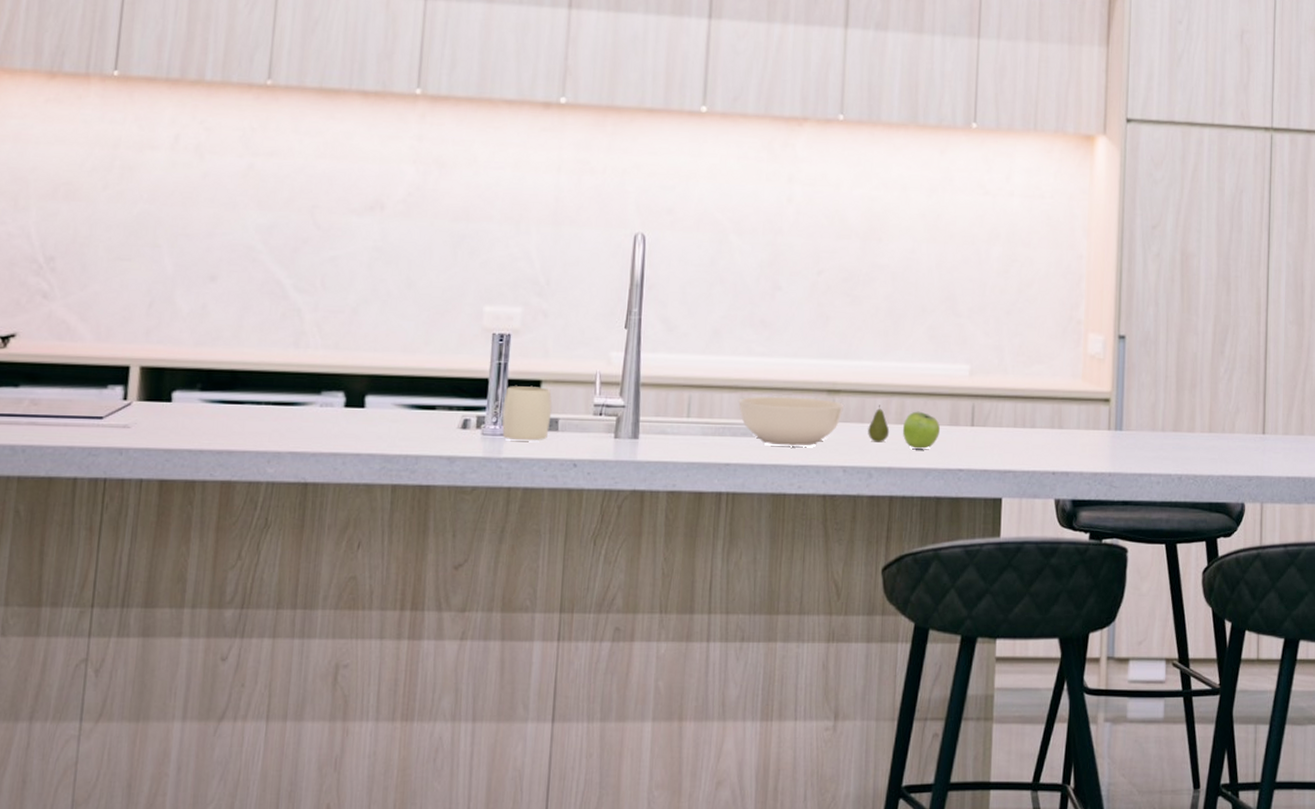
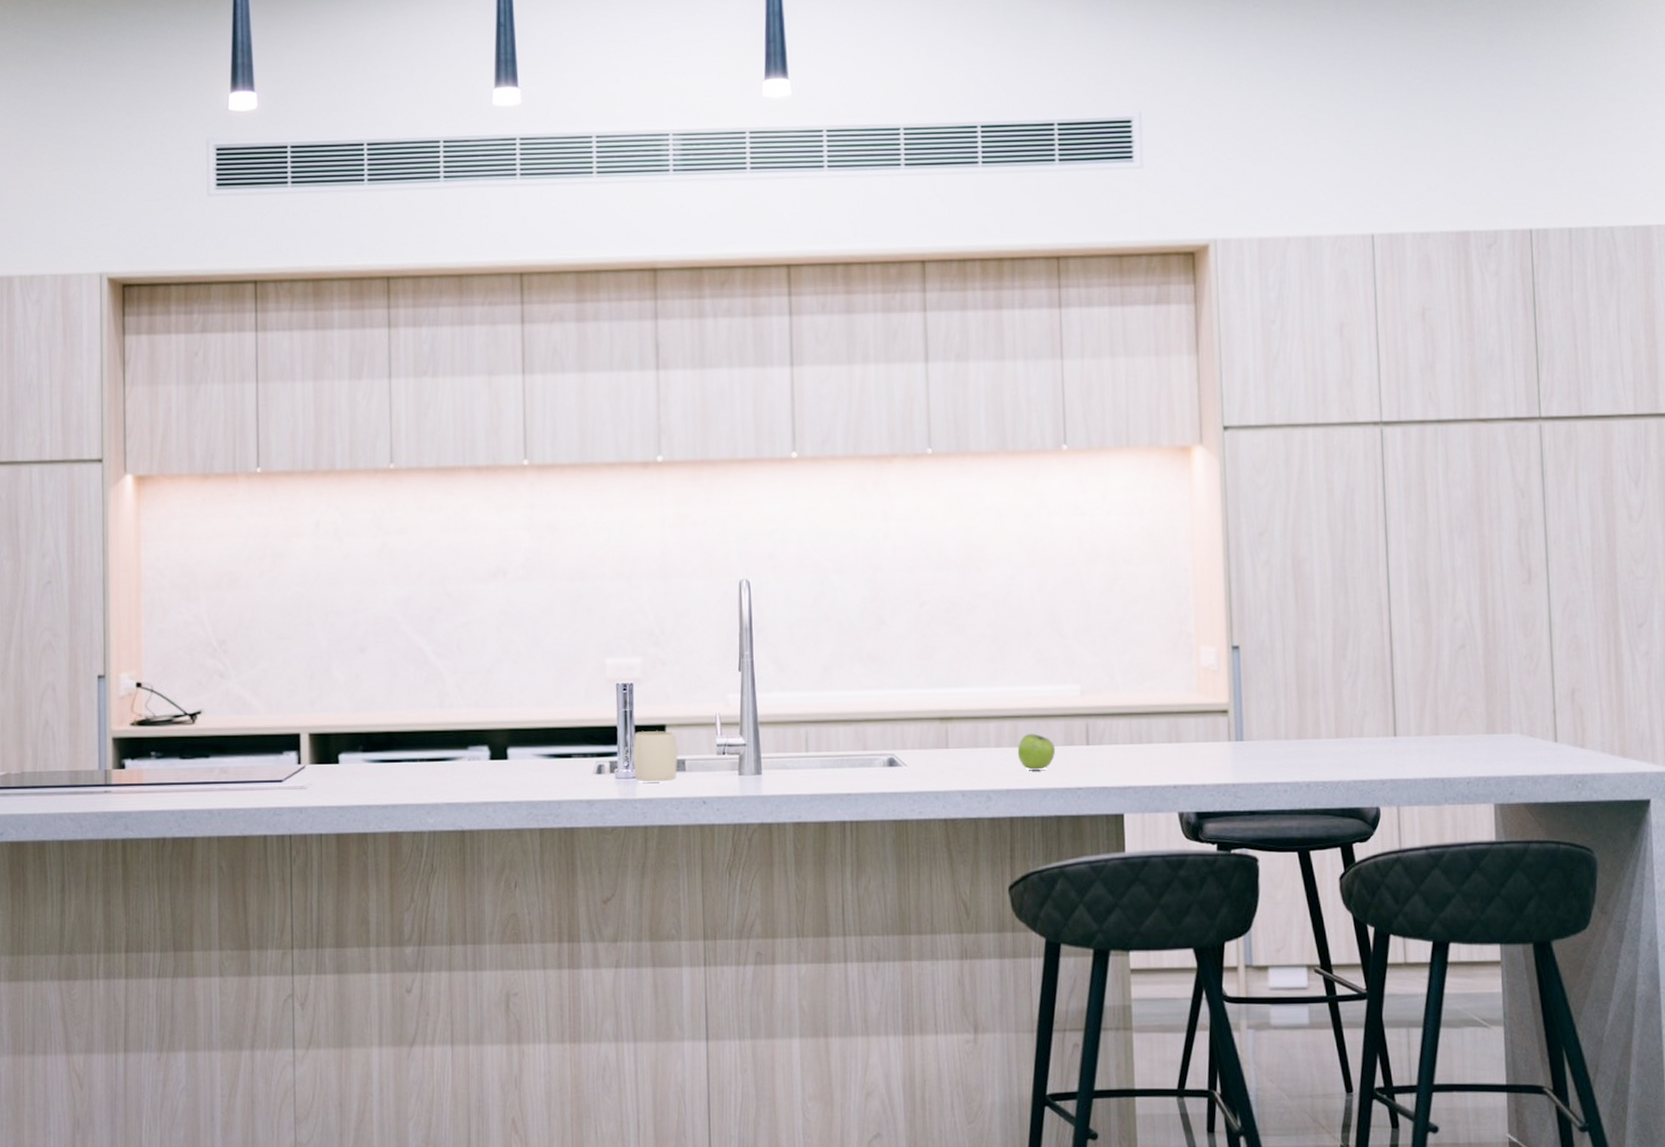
bowl: present [738,396,844,447] -> none [854,726,957,774]
fruit: present [868,405,890,443] -> none [983,729,1005,766]

